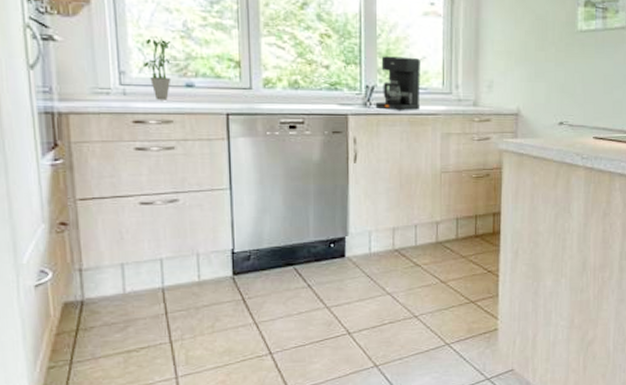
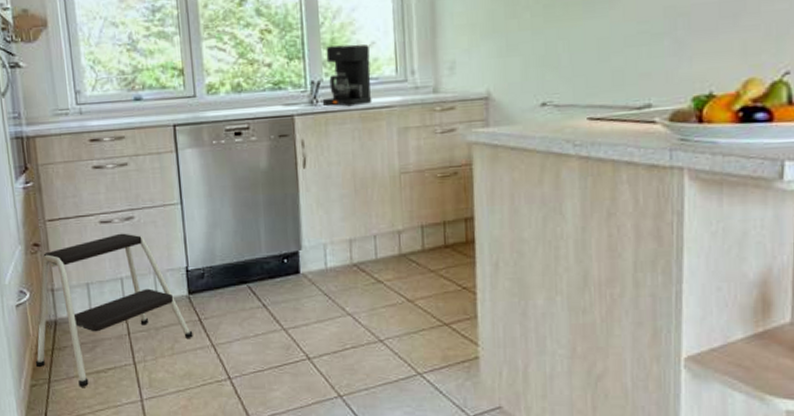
step stool: none [55,215,236,367] -> present [35,233,193,387]
potted plant: present [143,35,176,101] -> none [96,51,124,117]

